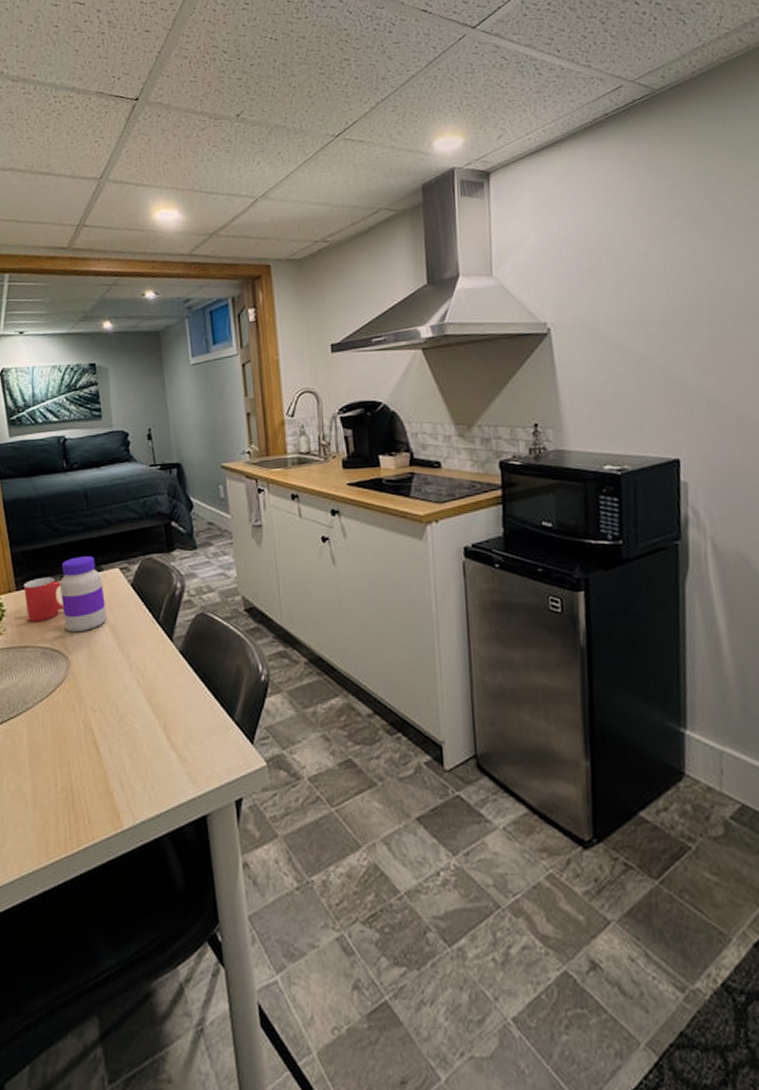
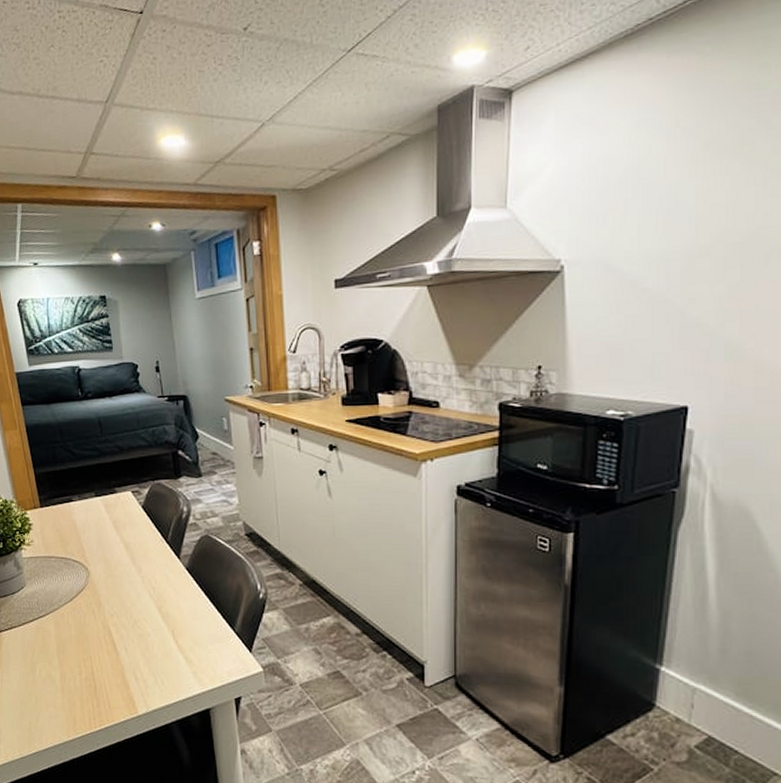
mug: present [23,577,65,622] -> none [46,496,84,536]
jar: present [59,556,106,633] -> none [78,479,120,547]

